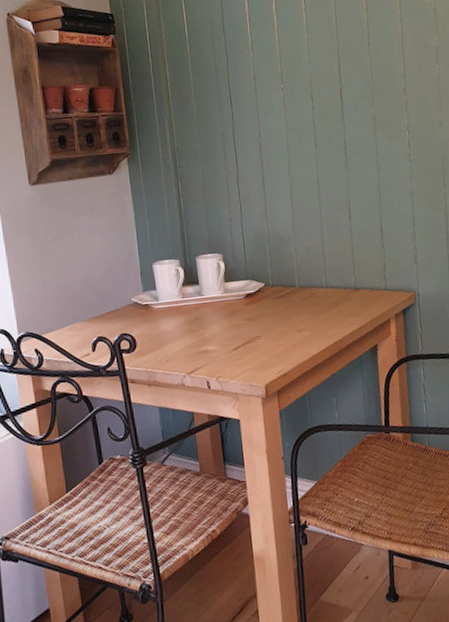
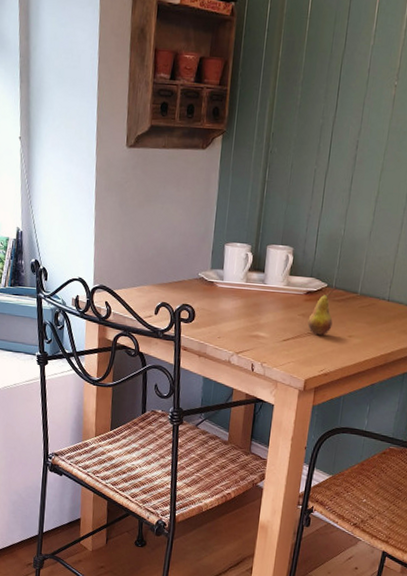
fruit: none [253,283,279,336] -> present [307,286,337,335]

